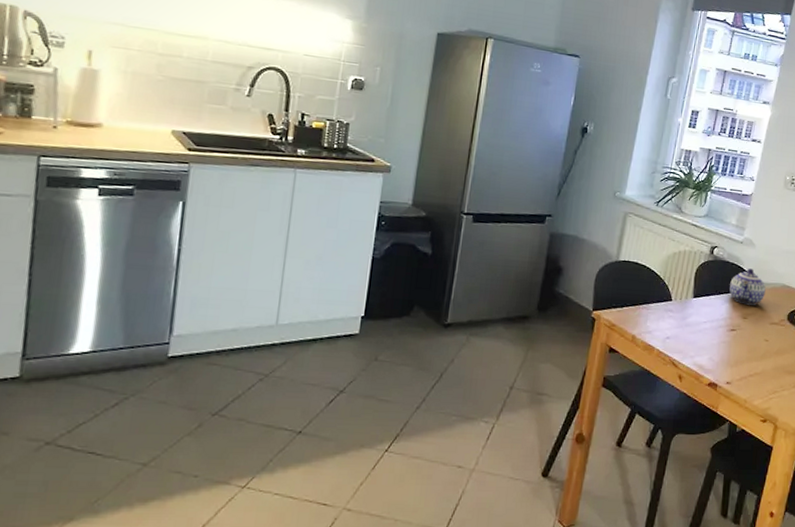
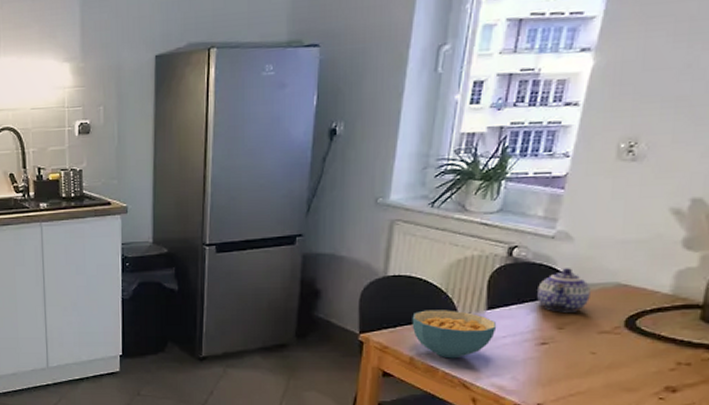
cereal bowl: none [635,294,700,339] -> present [412,310,497,359]

